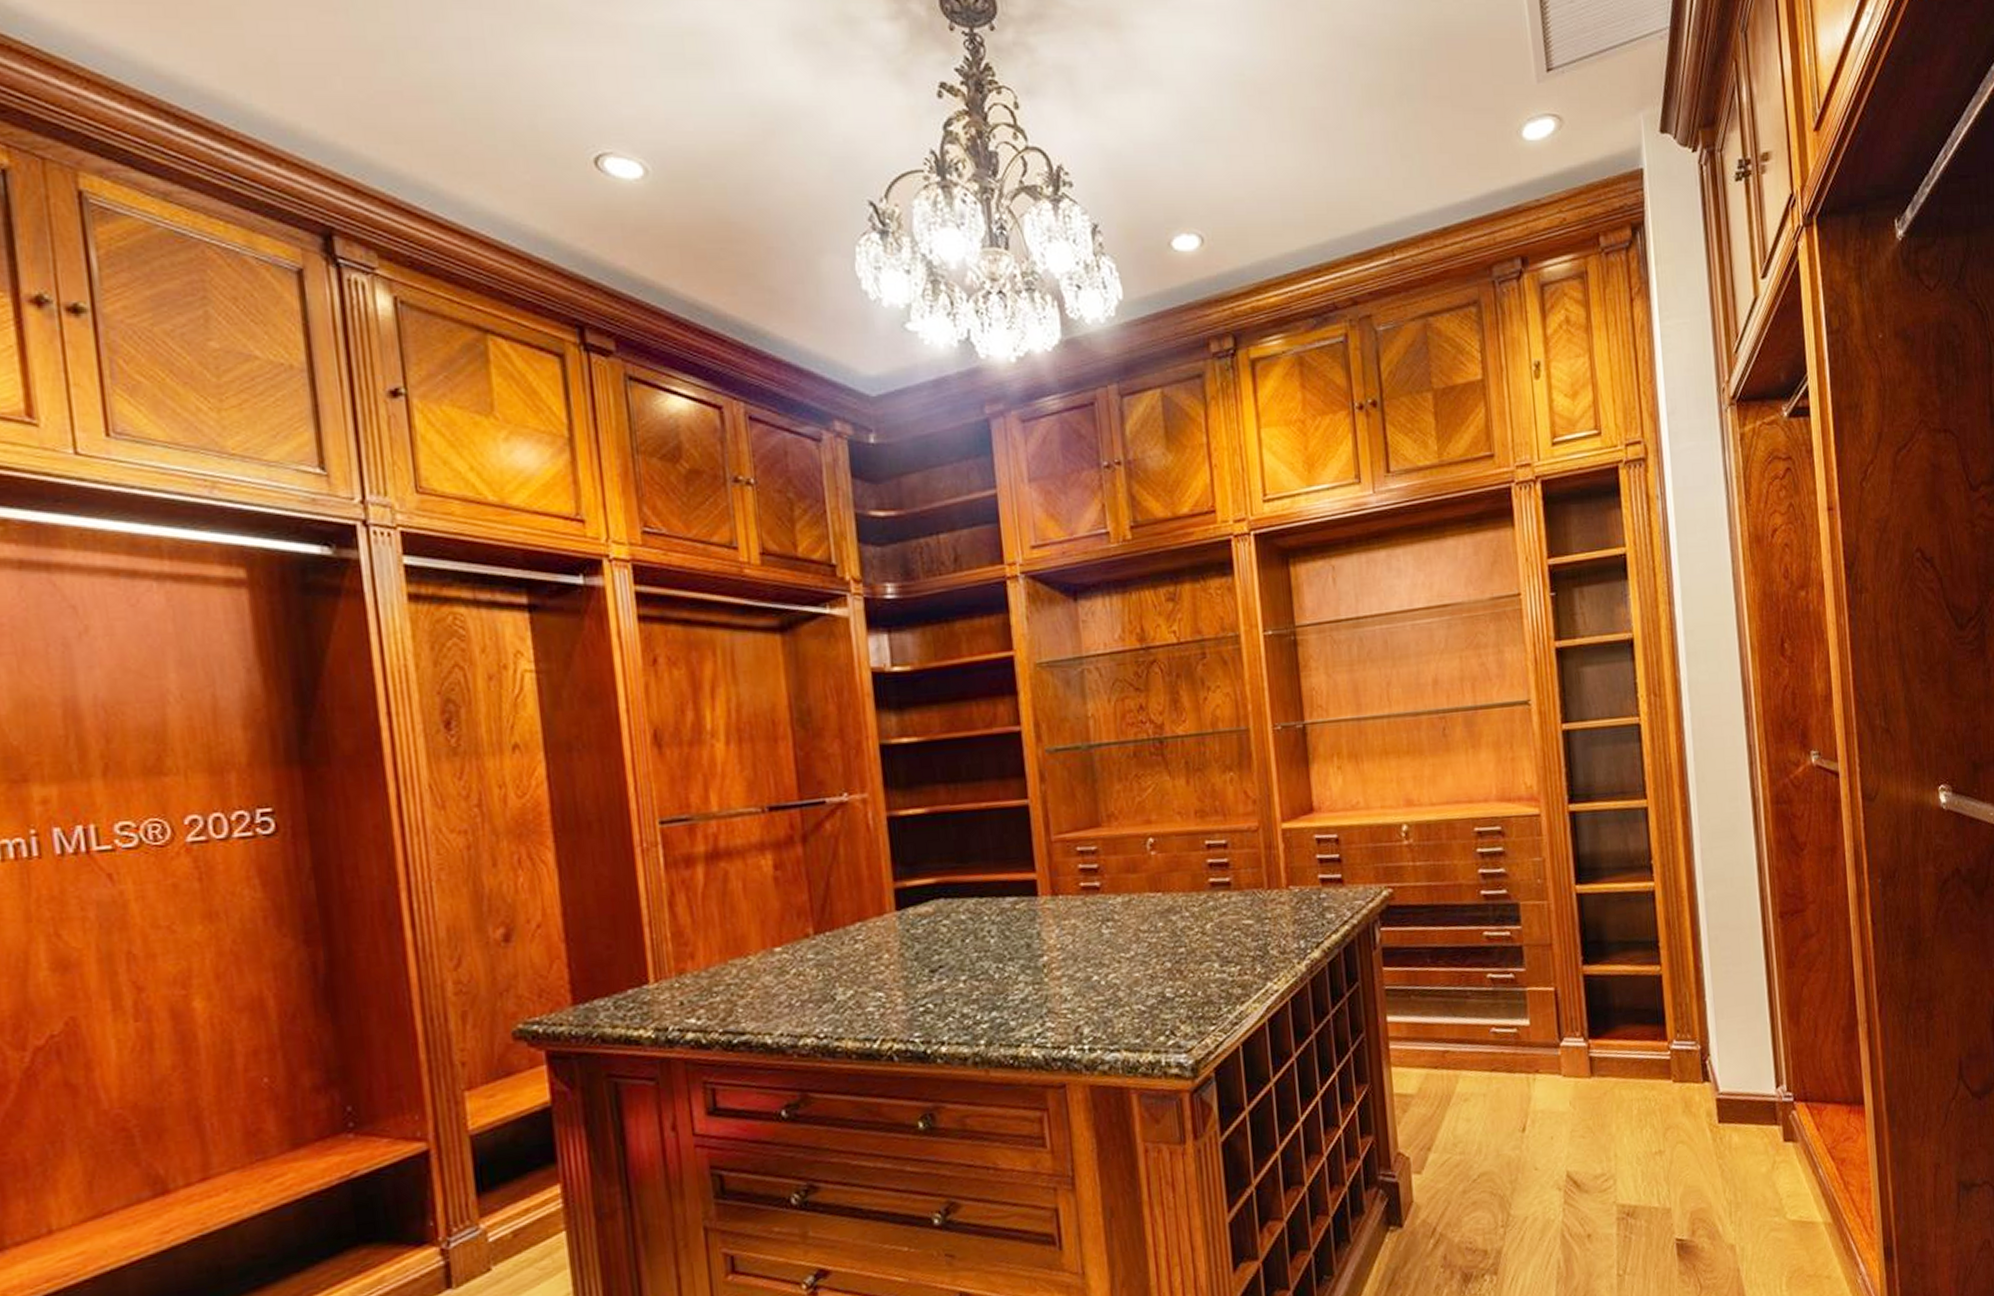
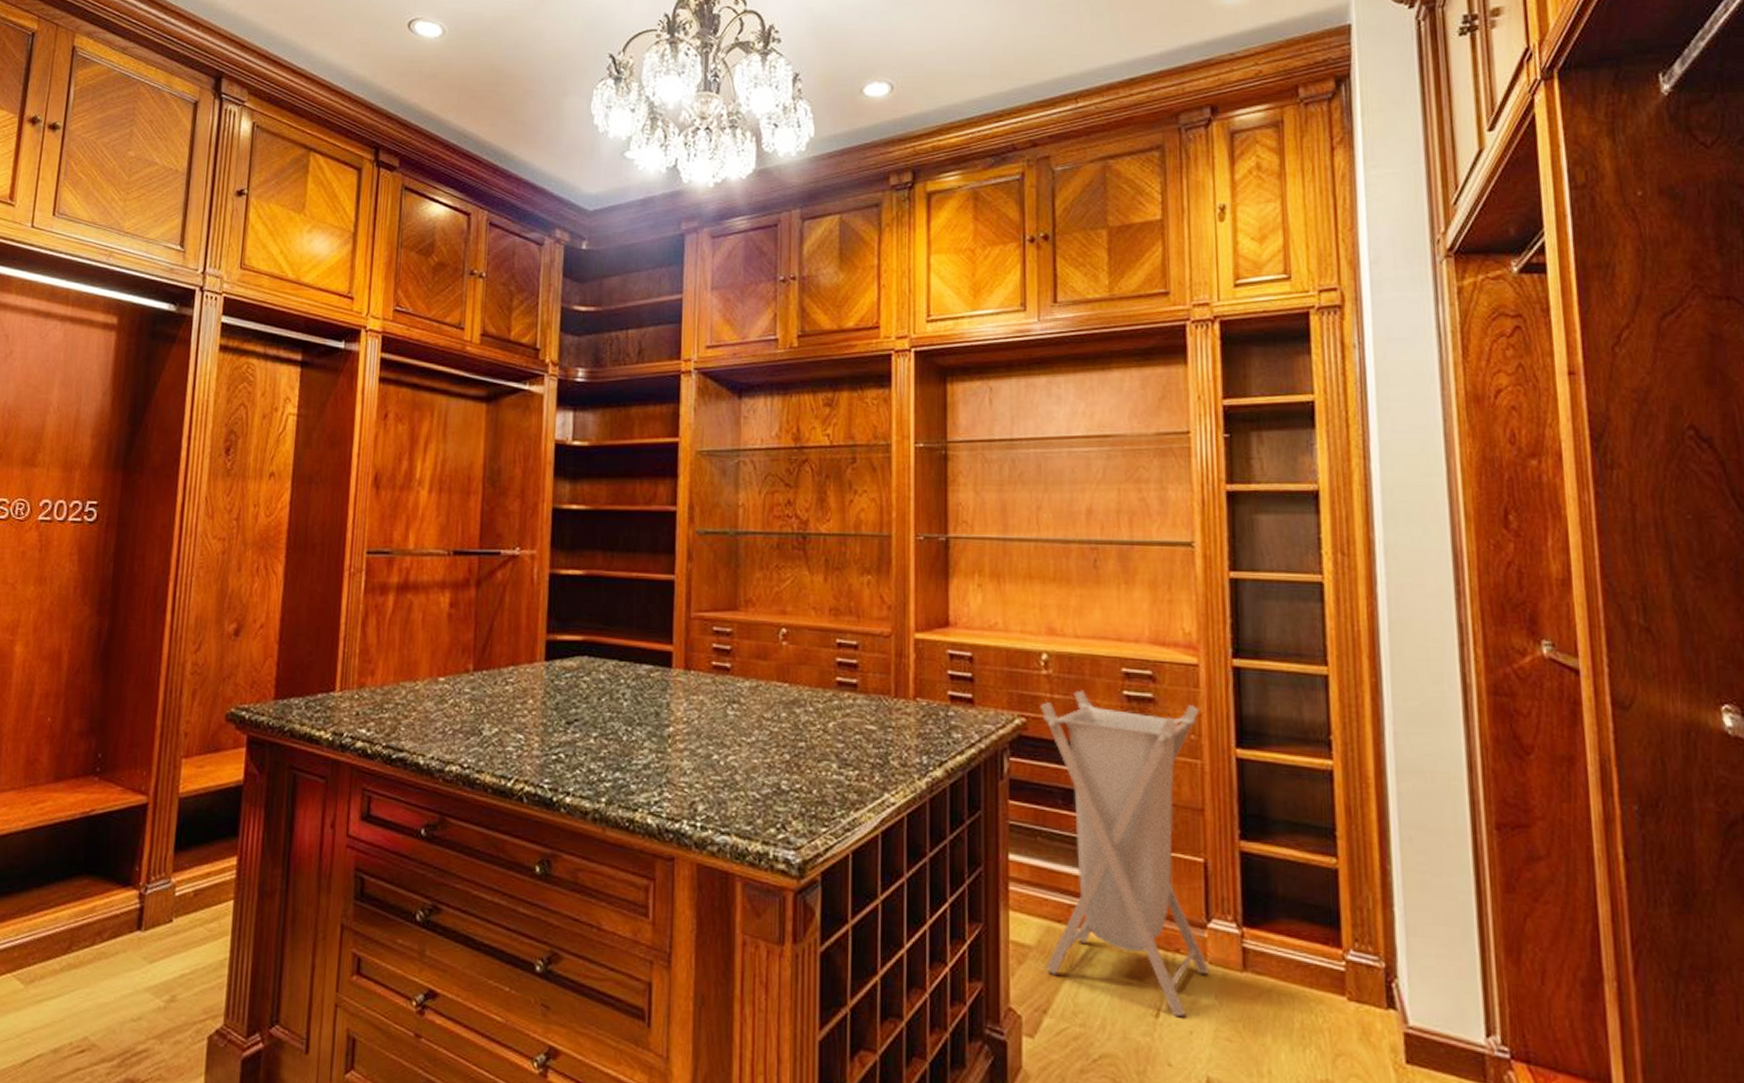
laundry hamper: none [1405,852,1565,1128] -> present [1040,690,1211,1017]

